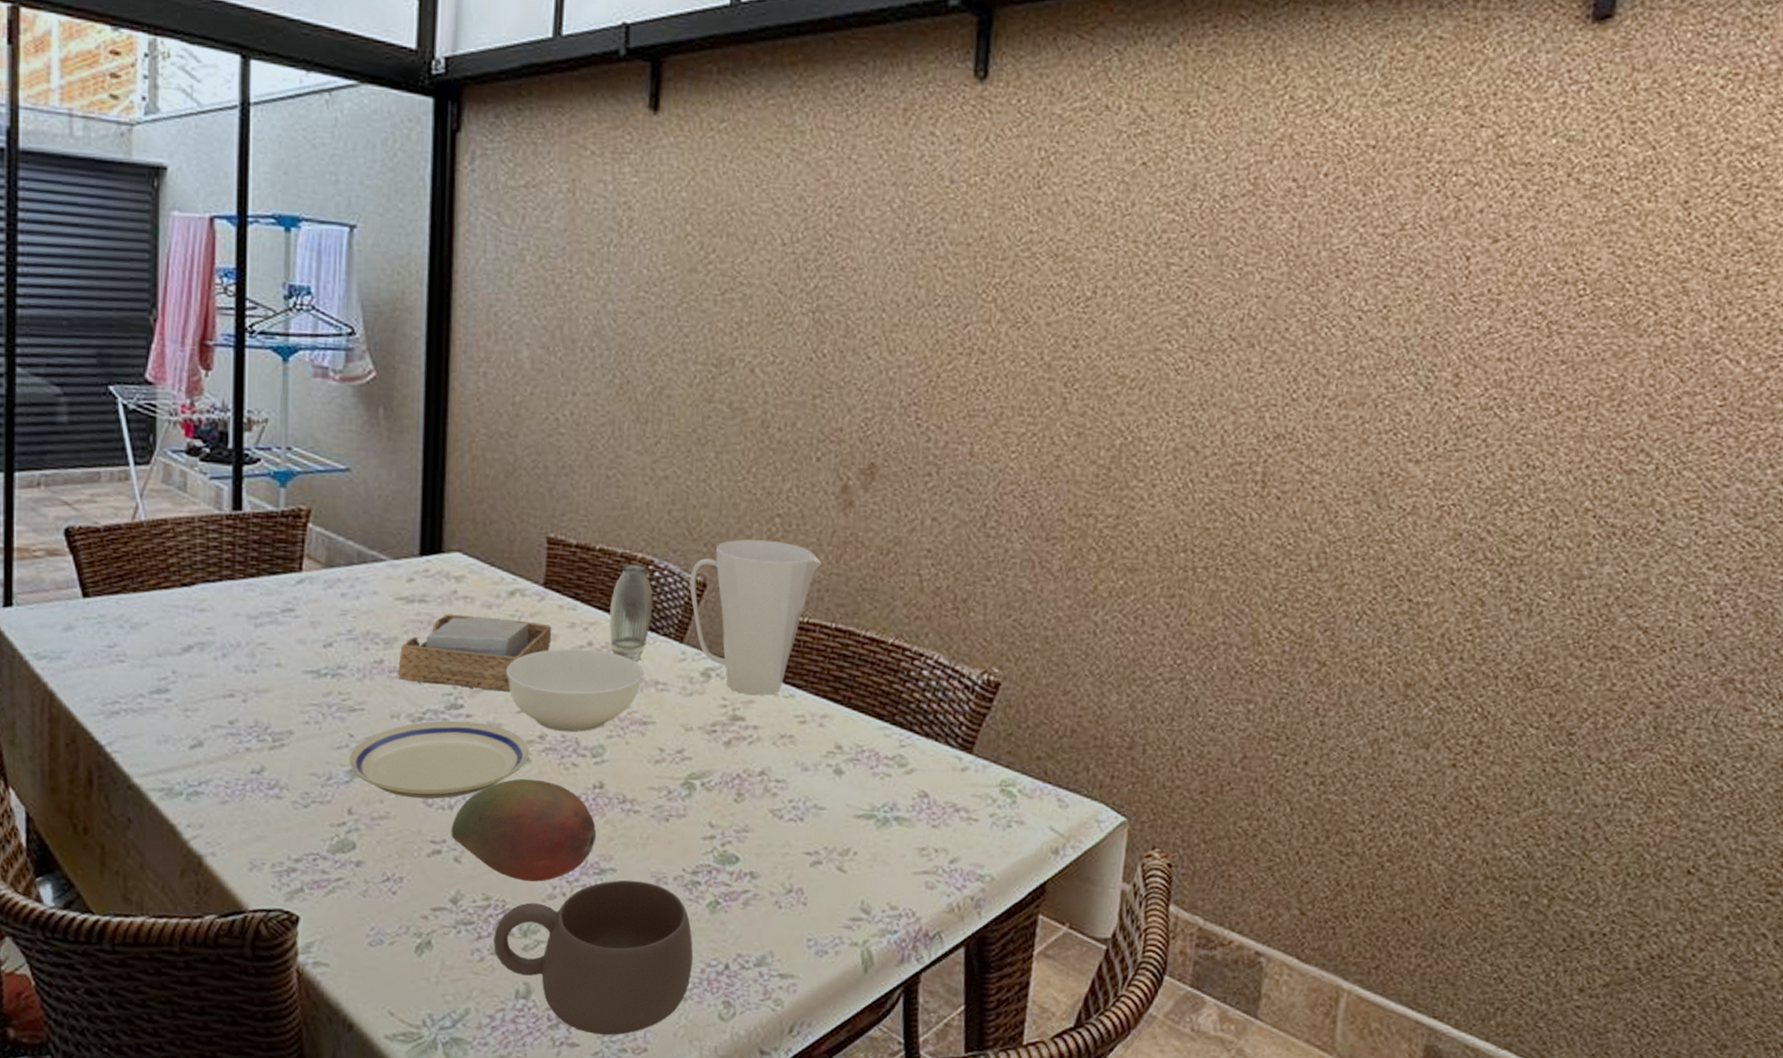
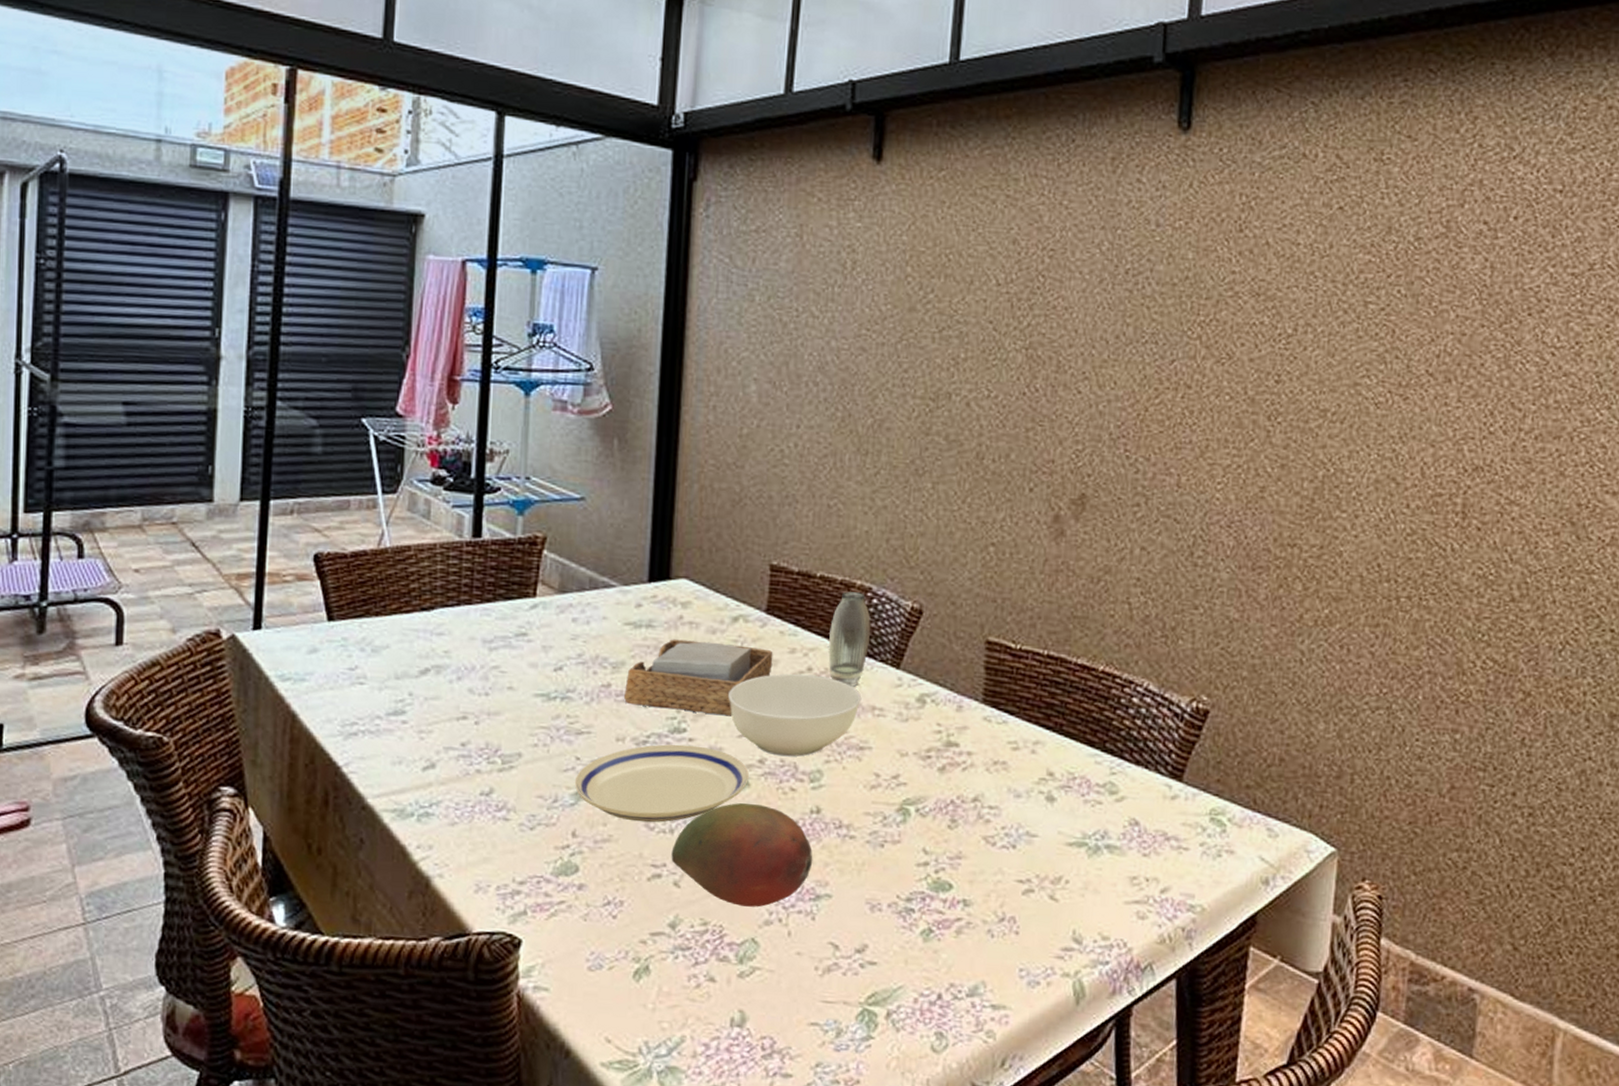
cup: present [493,880,693,1035] -> none [710,906,906,1066]
pitcher: present [689,539,822,696] -> none [906,567,1034,722]

